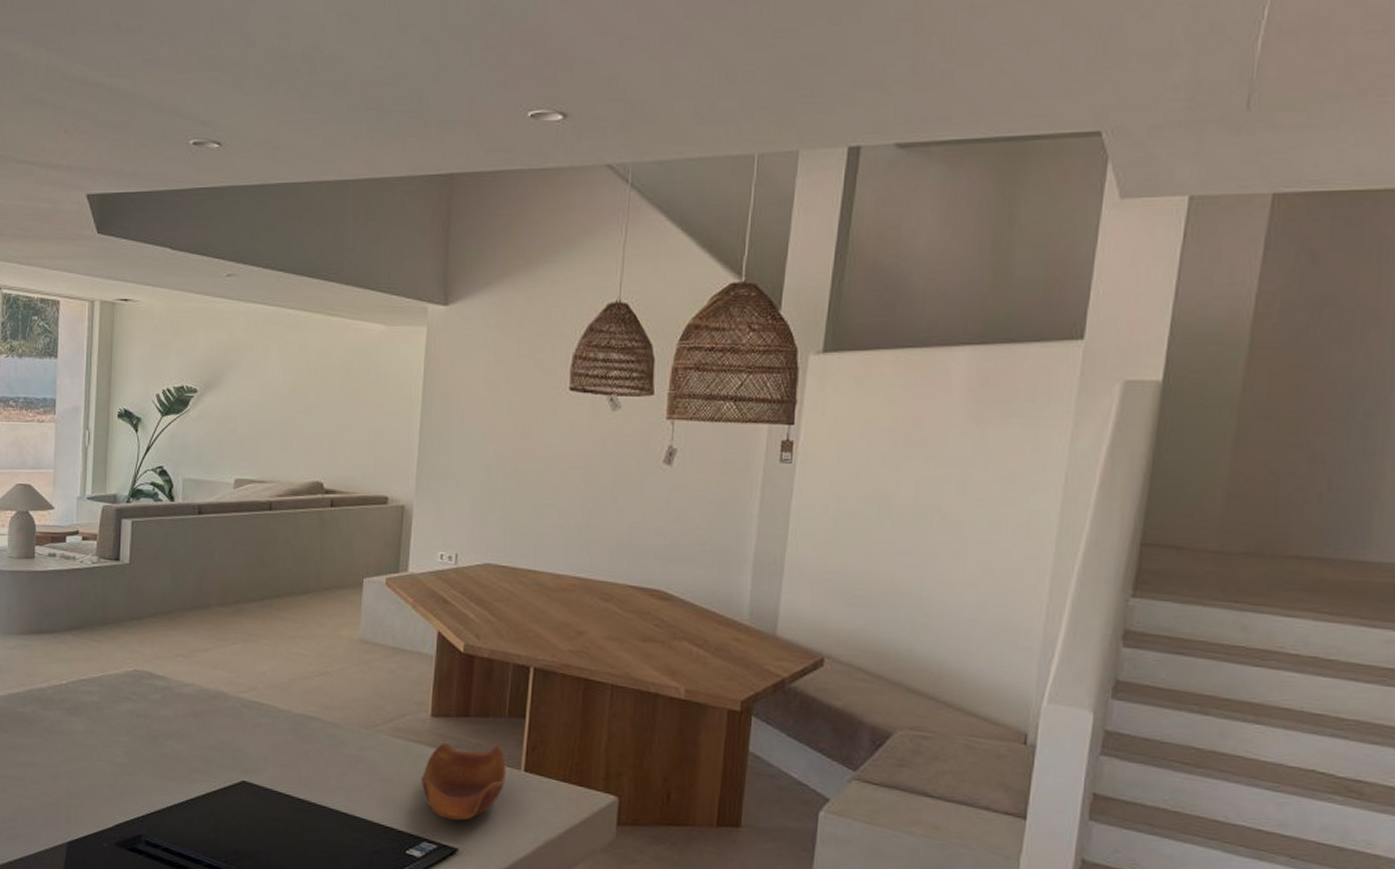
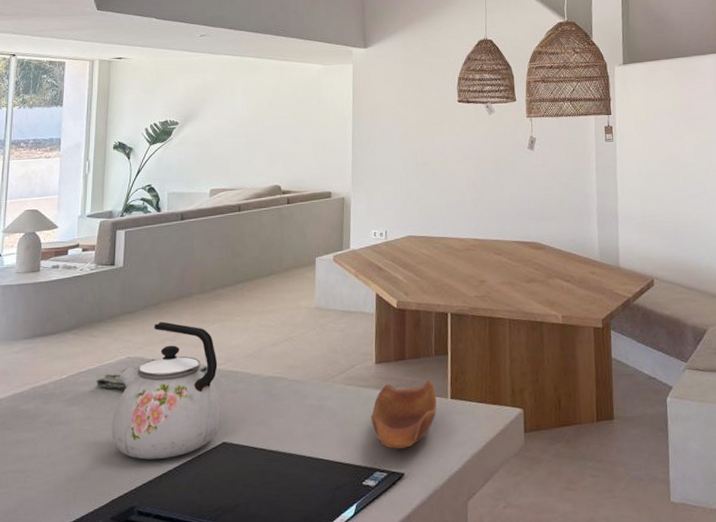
dish towel: none [98,675,227,707] -> present [95,359,208,391]
kettle: none [116,634,240,789] -> present [111,321,220,460]

